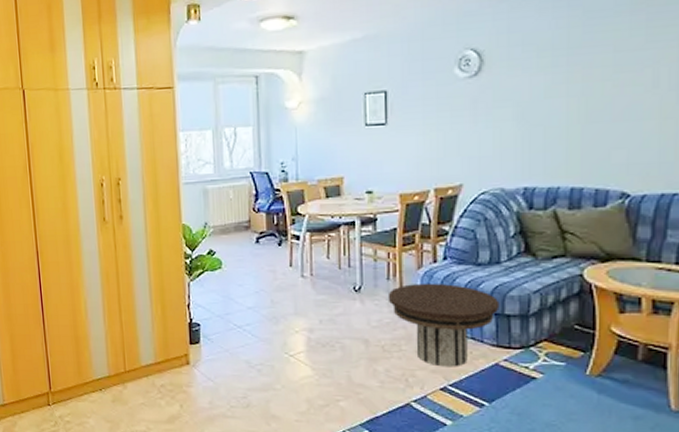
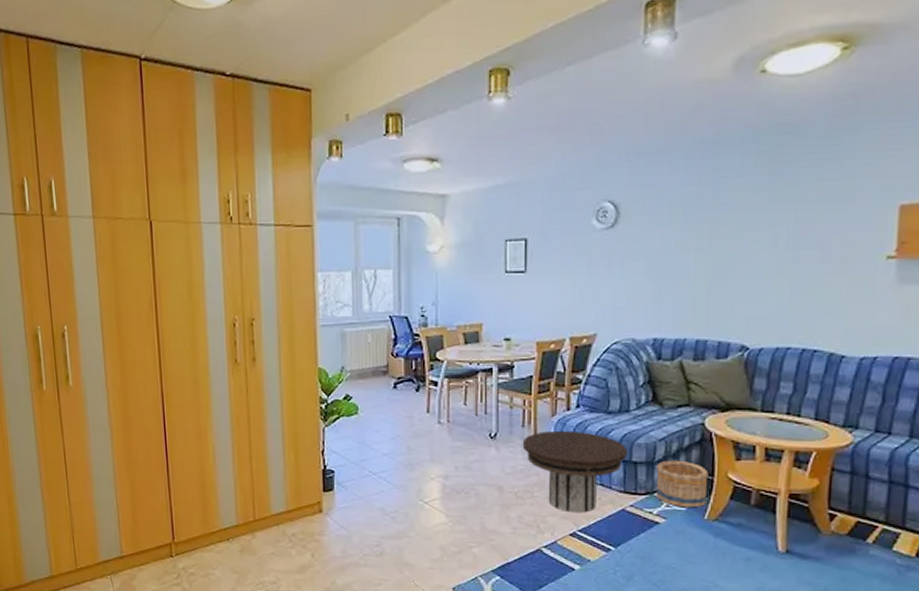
basket: none [531,313,589,363] -> present [656,460,709,508]

